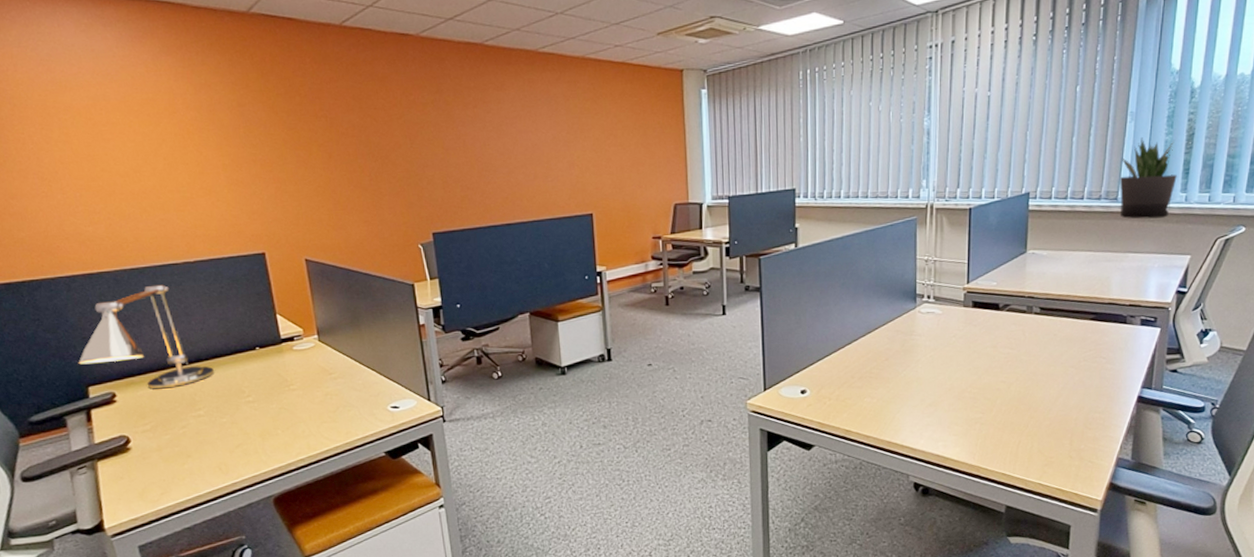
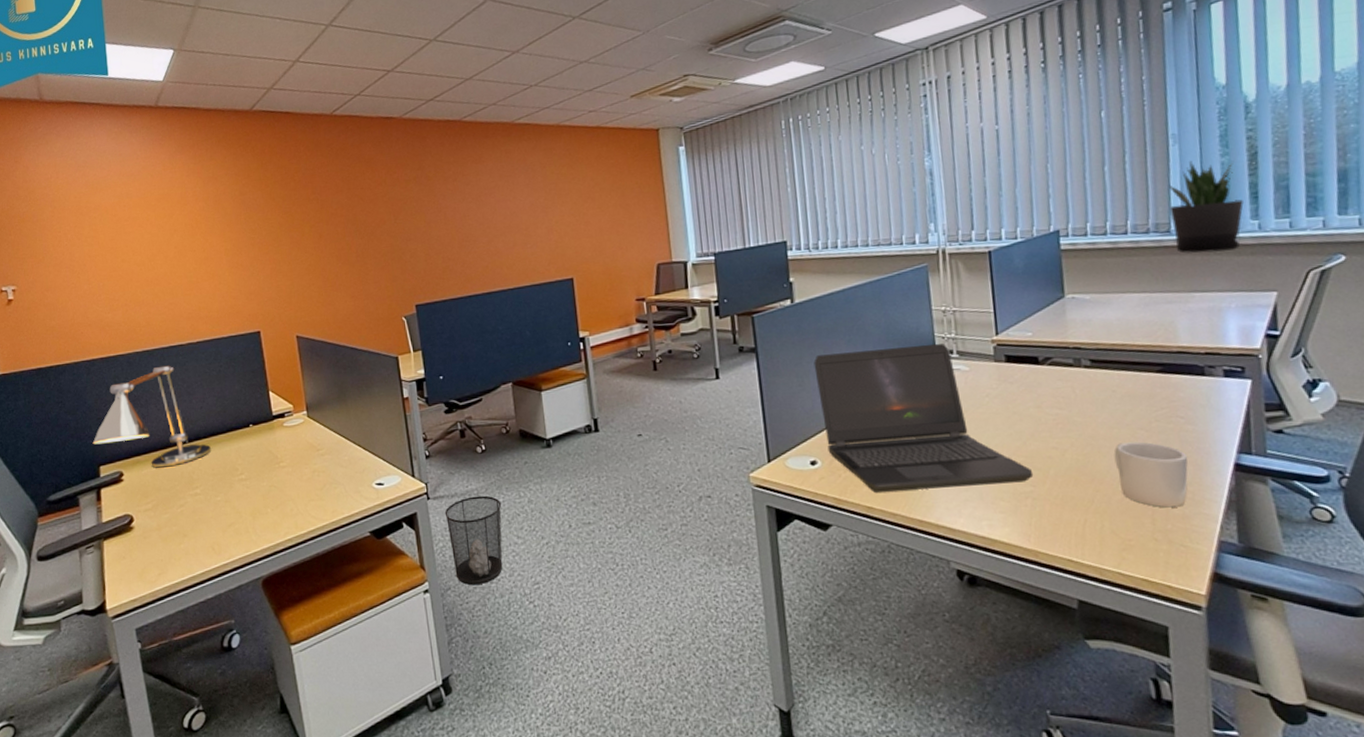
waste bin: none [460,418,517,501] -> present [444,495,503,586]
laptop computer: none [811,289,984,418] -> present [813,344,1034,493]
mug: none [1048,377,1104,432] -> present [1114,441,1188,508]

